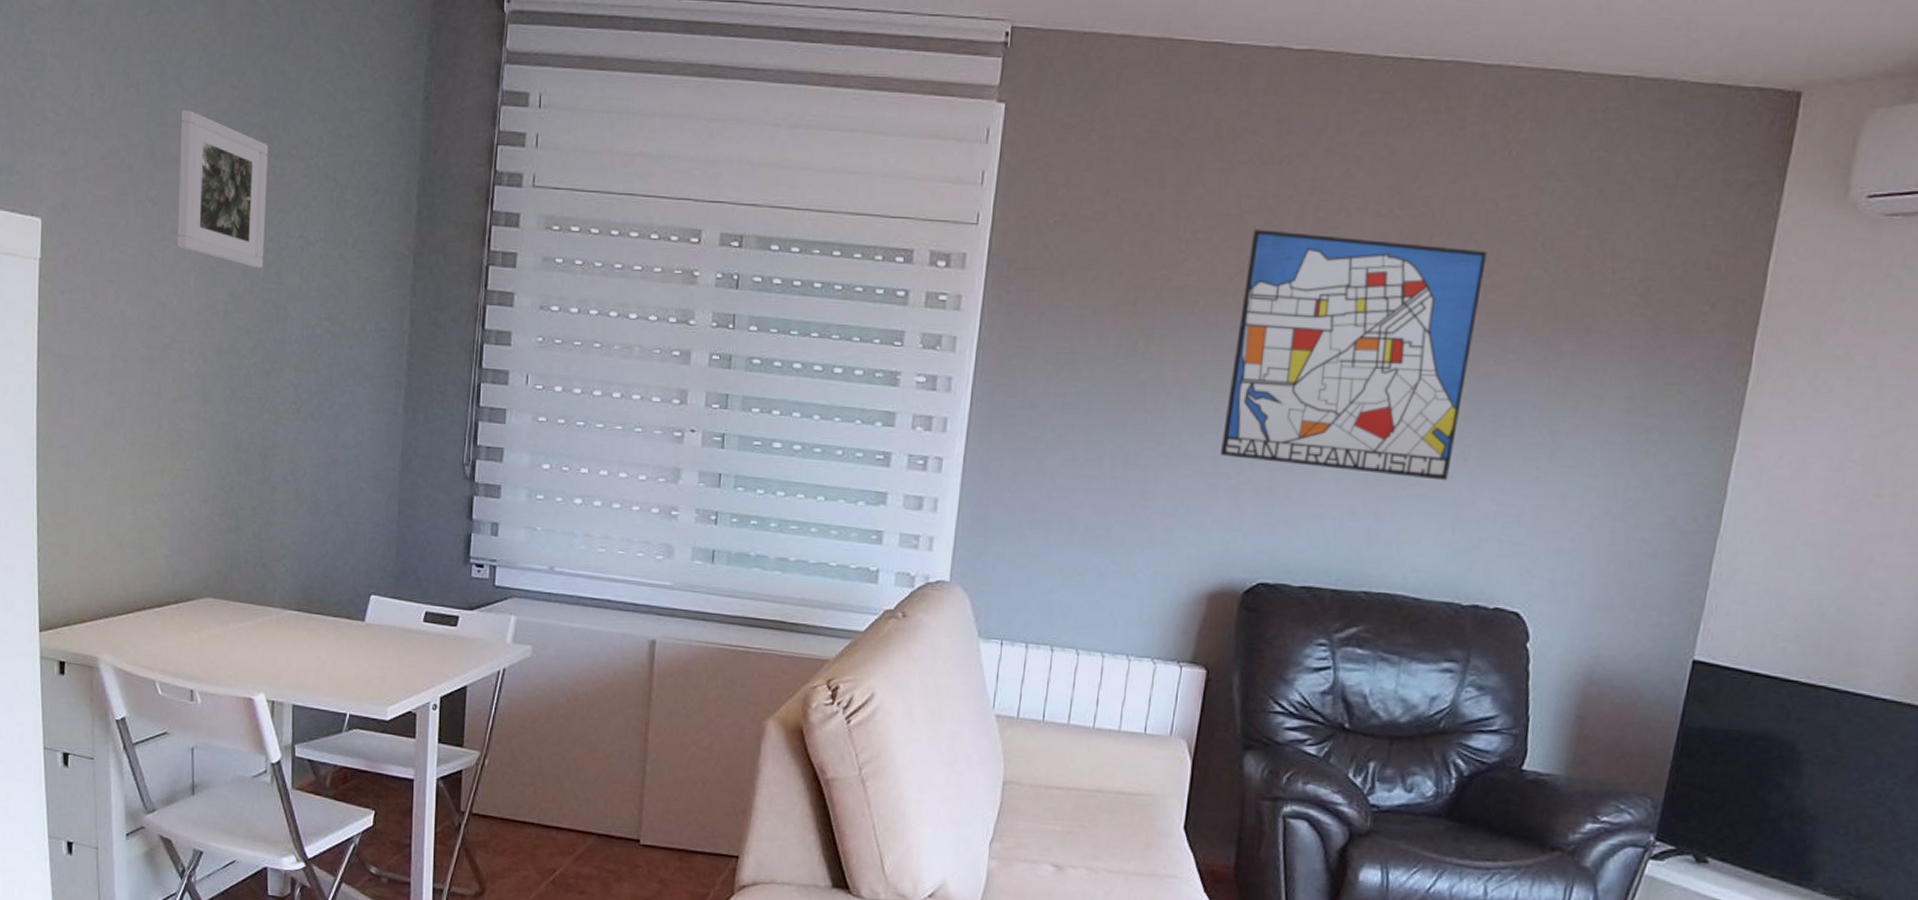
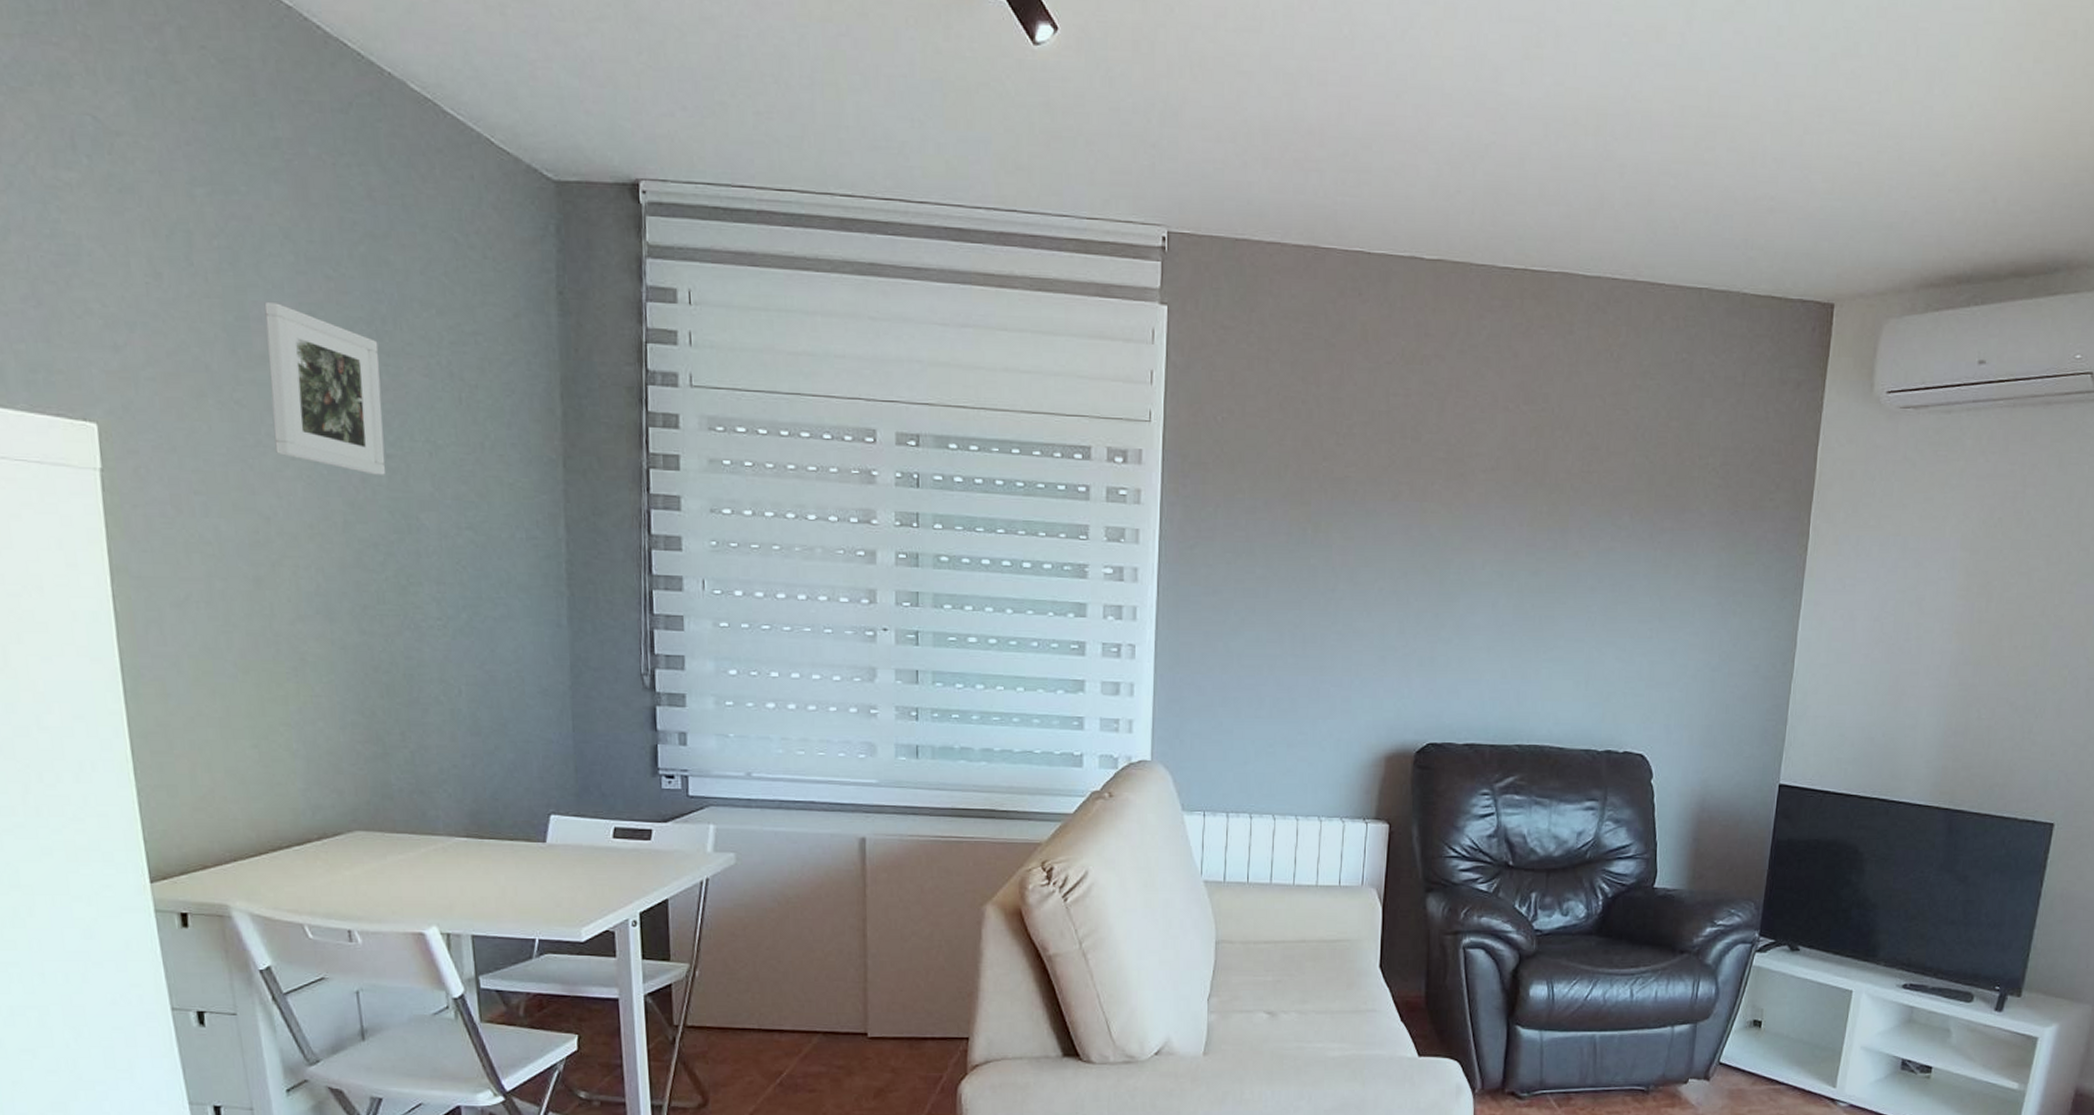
wall art: present [1220,229,1487,481] -> none [1387,424,1599,644]

